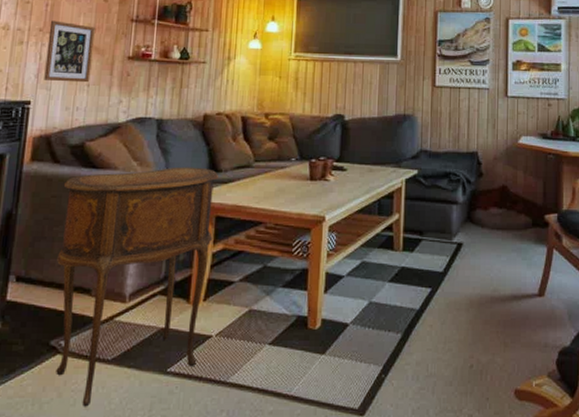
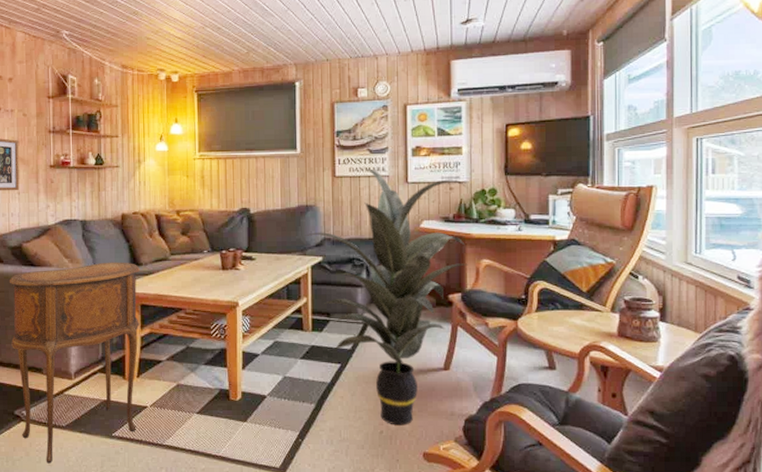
indoor plant: none [400,80,565,358] -> present [304,169,468,425]

